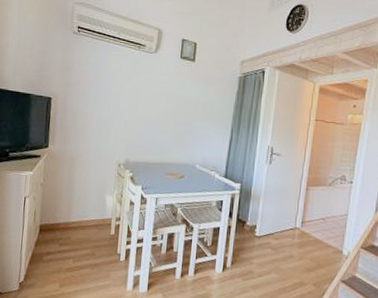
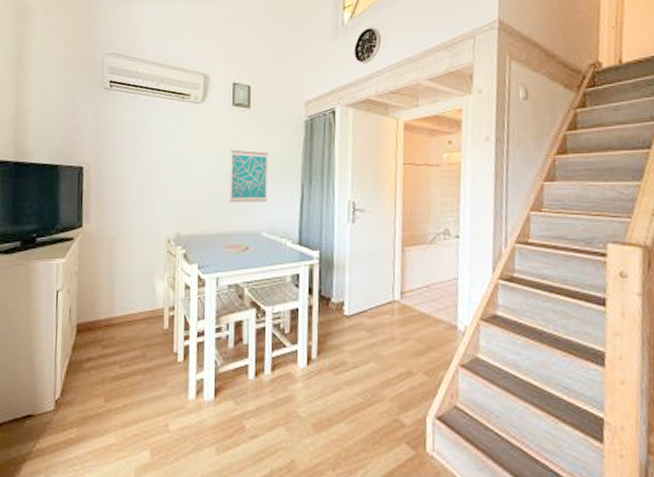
wall art: none [172,95,206,141] -> present [230,149,268,203]

